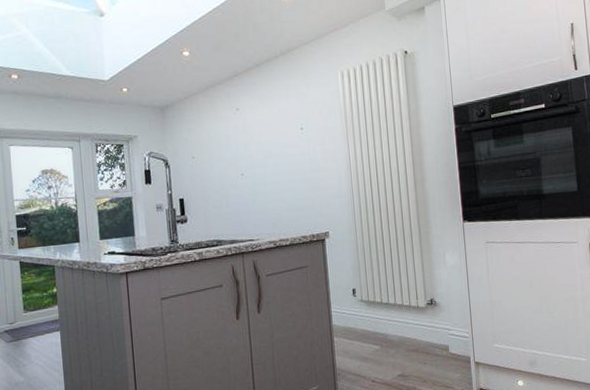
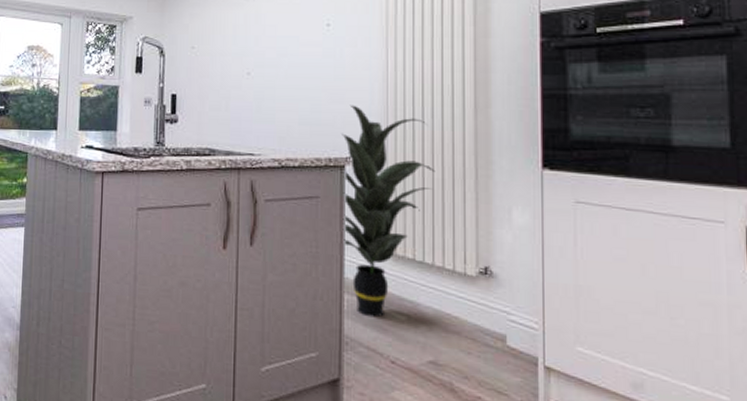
indoor plant: none [320,190,391,351] -> present [342,105,436,318]

